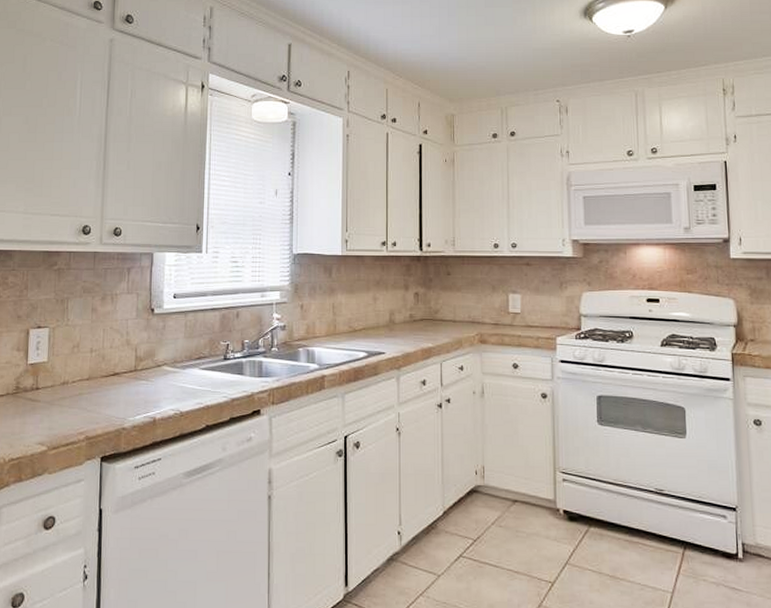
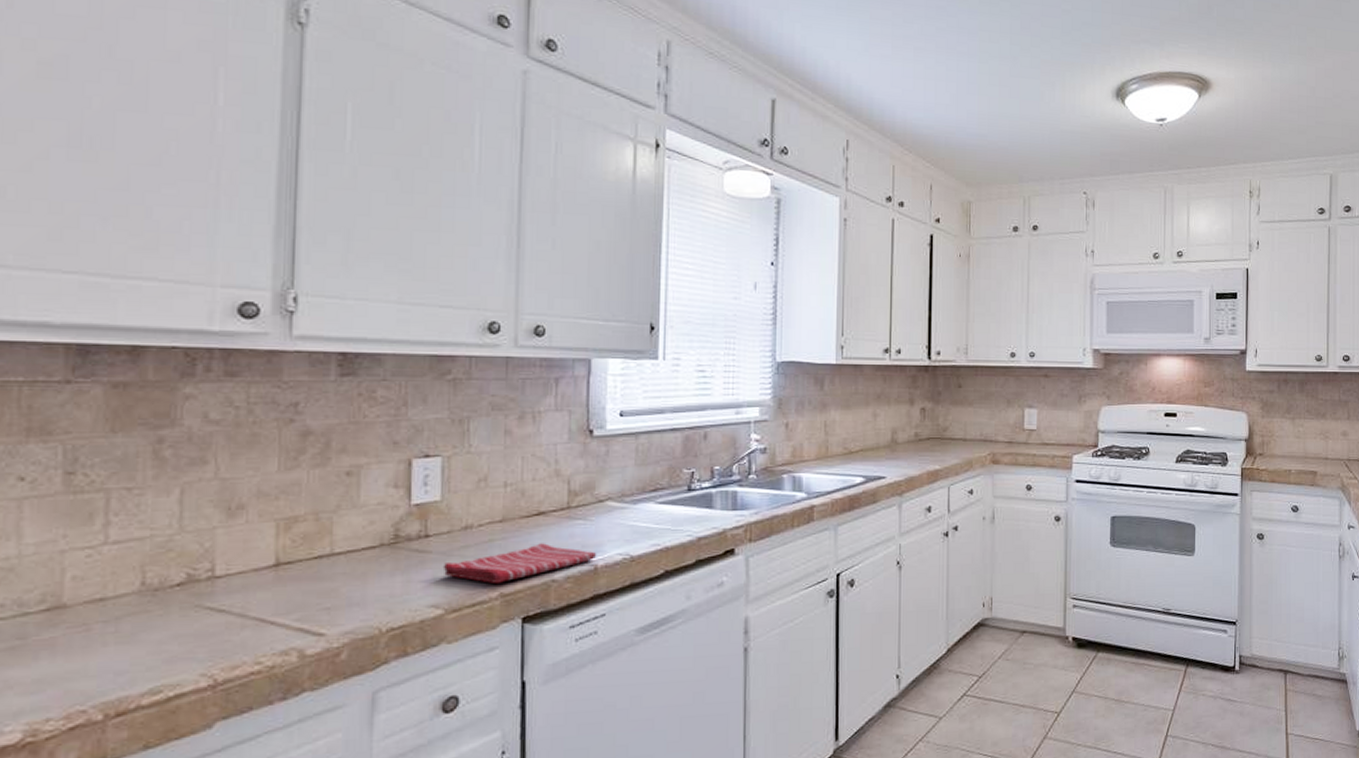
dish towel: none [47,398,156,428] -> present [443,543,597,583]

